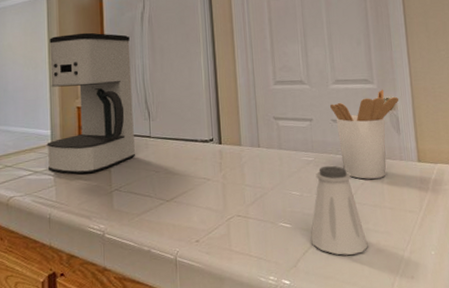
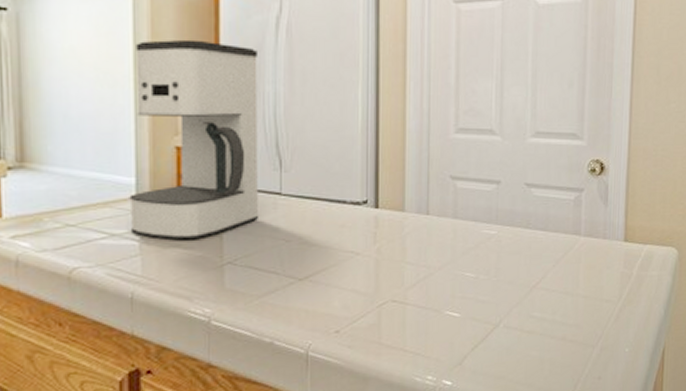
saltshaker: present [311,165,368,256] -> none [483,241,552,352]
utensil holder: present [330,89,399,179] -> none [525,147,612,260]

